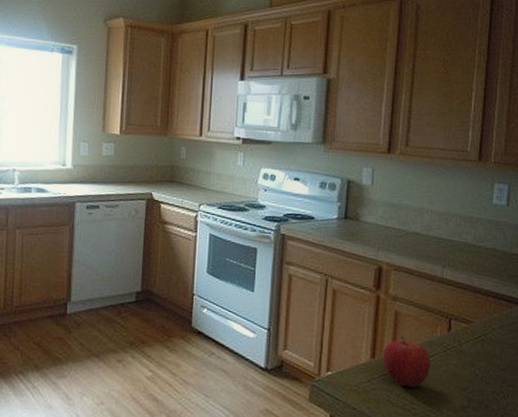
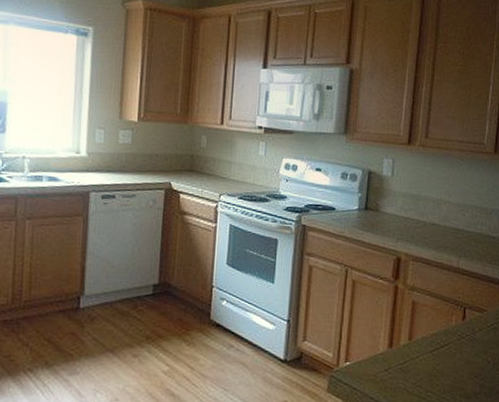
fruit: present [382,336,431,388] -> none [399,325,446,376]

